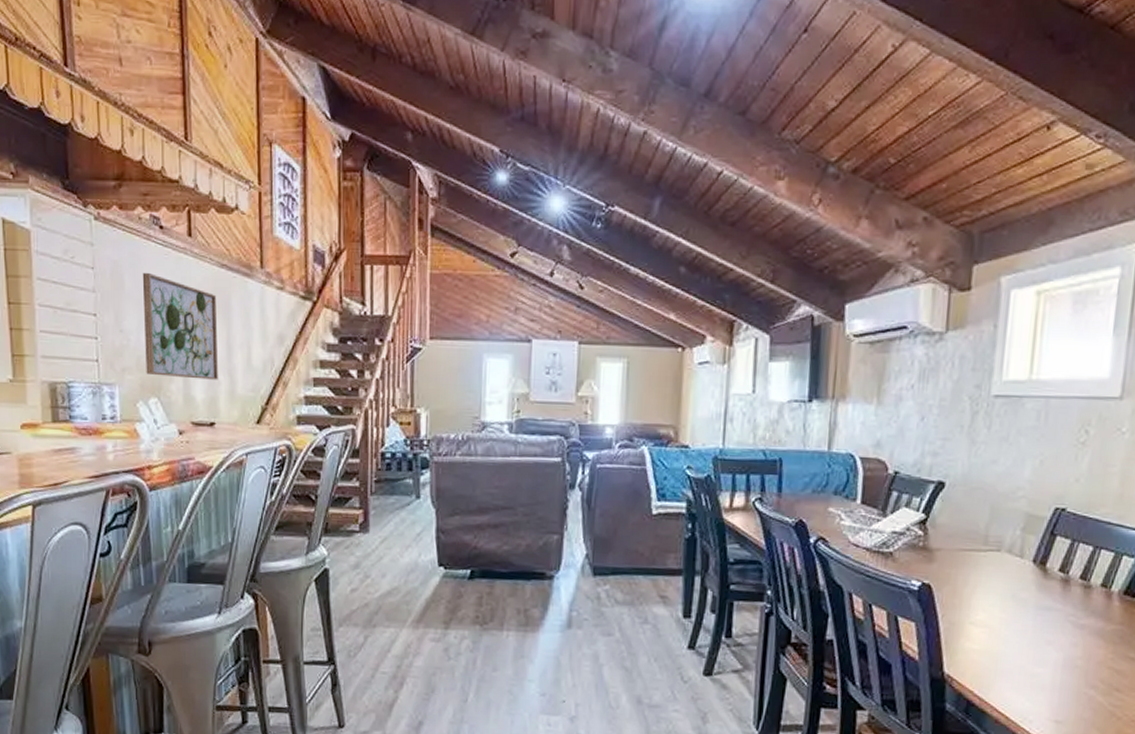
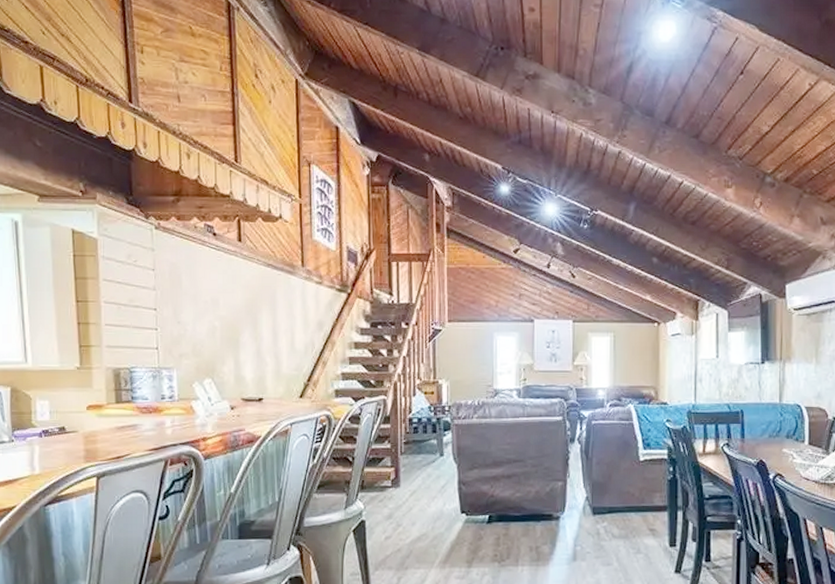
wall art: present [142,273,218,380] -> none [198,273,266,362]

